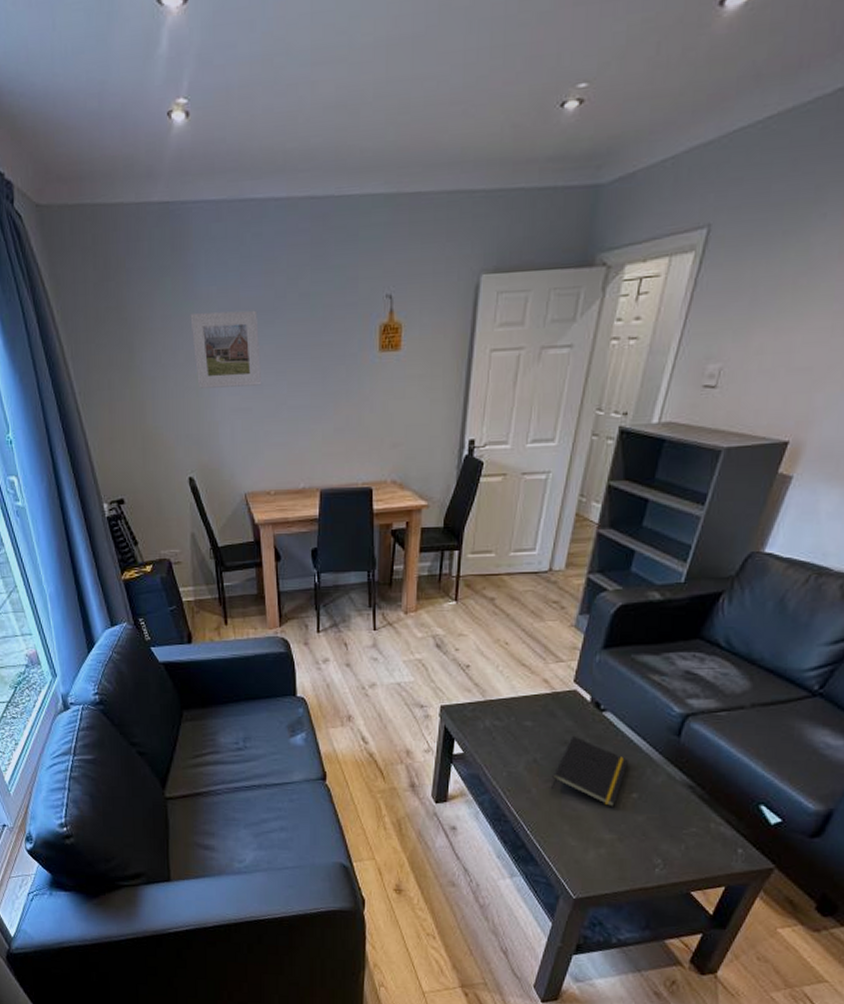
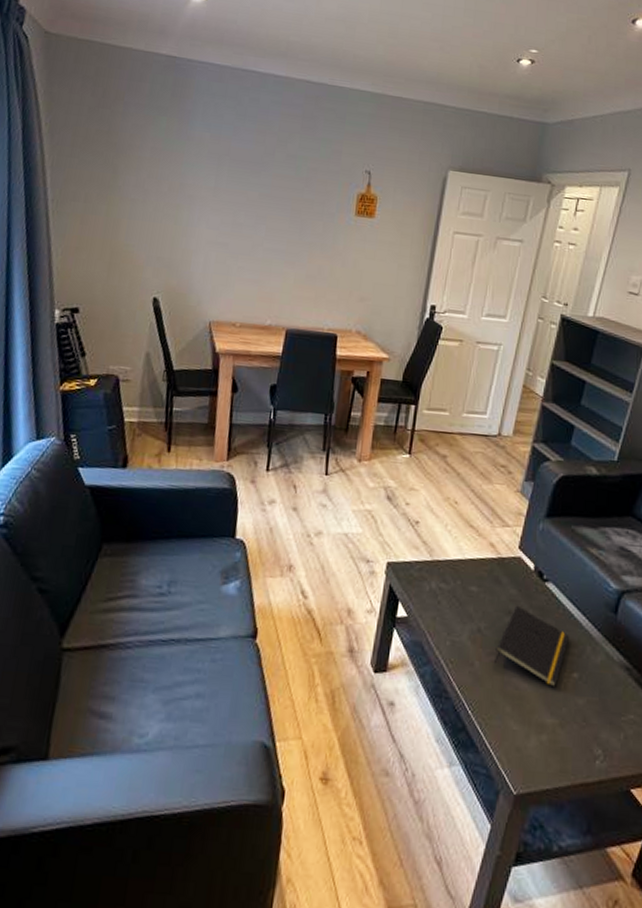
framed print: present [190,310,262,389] -> none [177,151,246,225]

